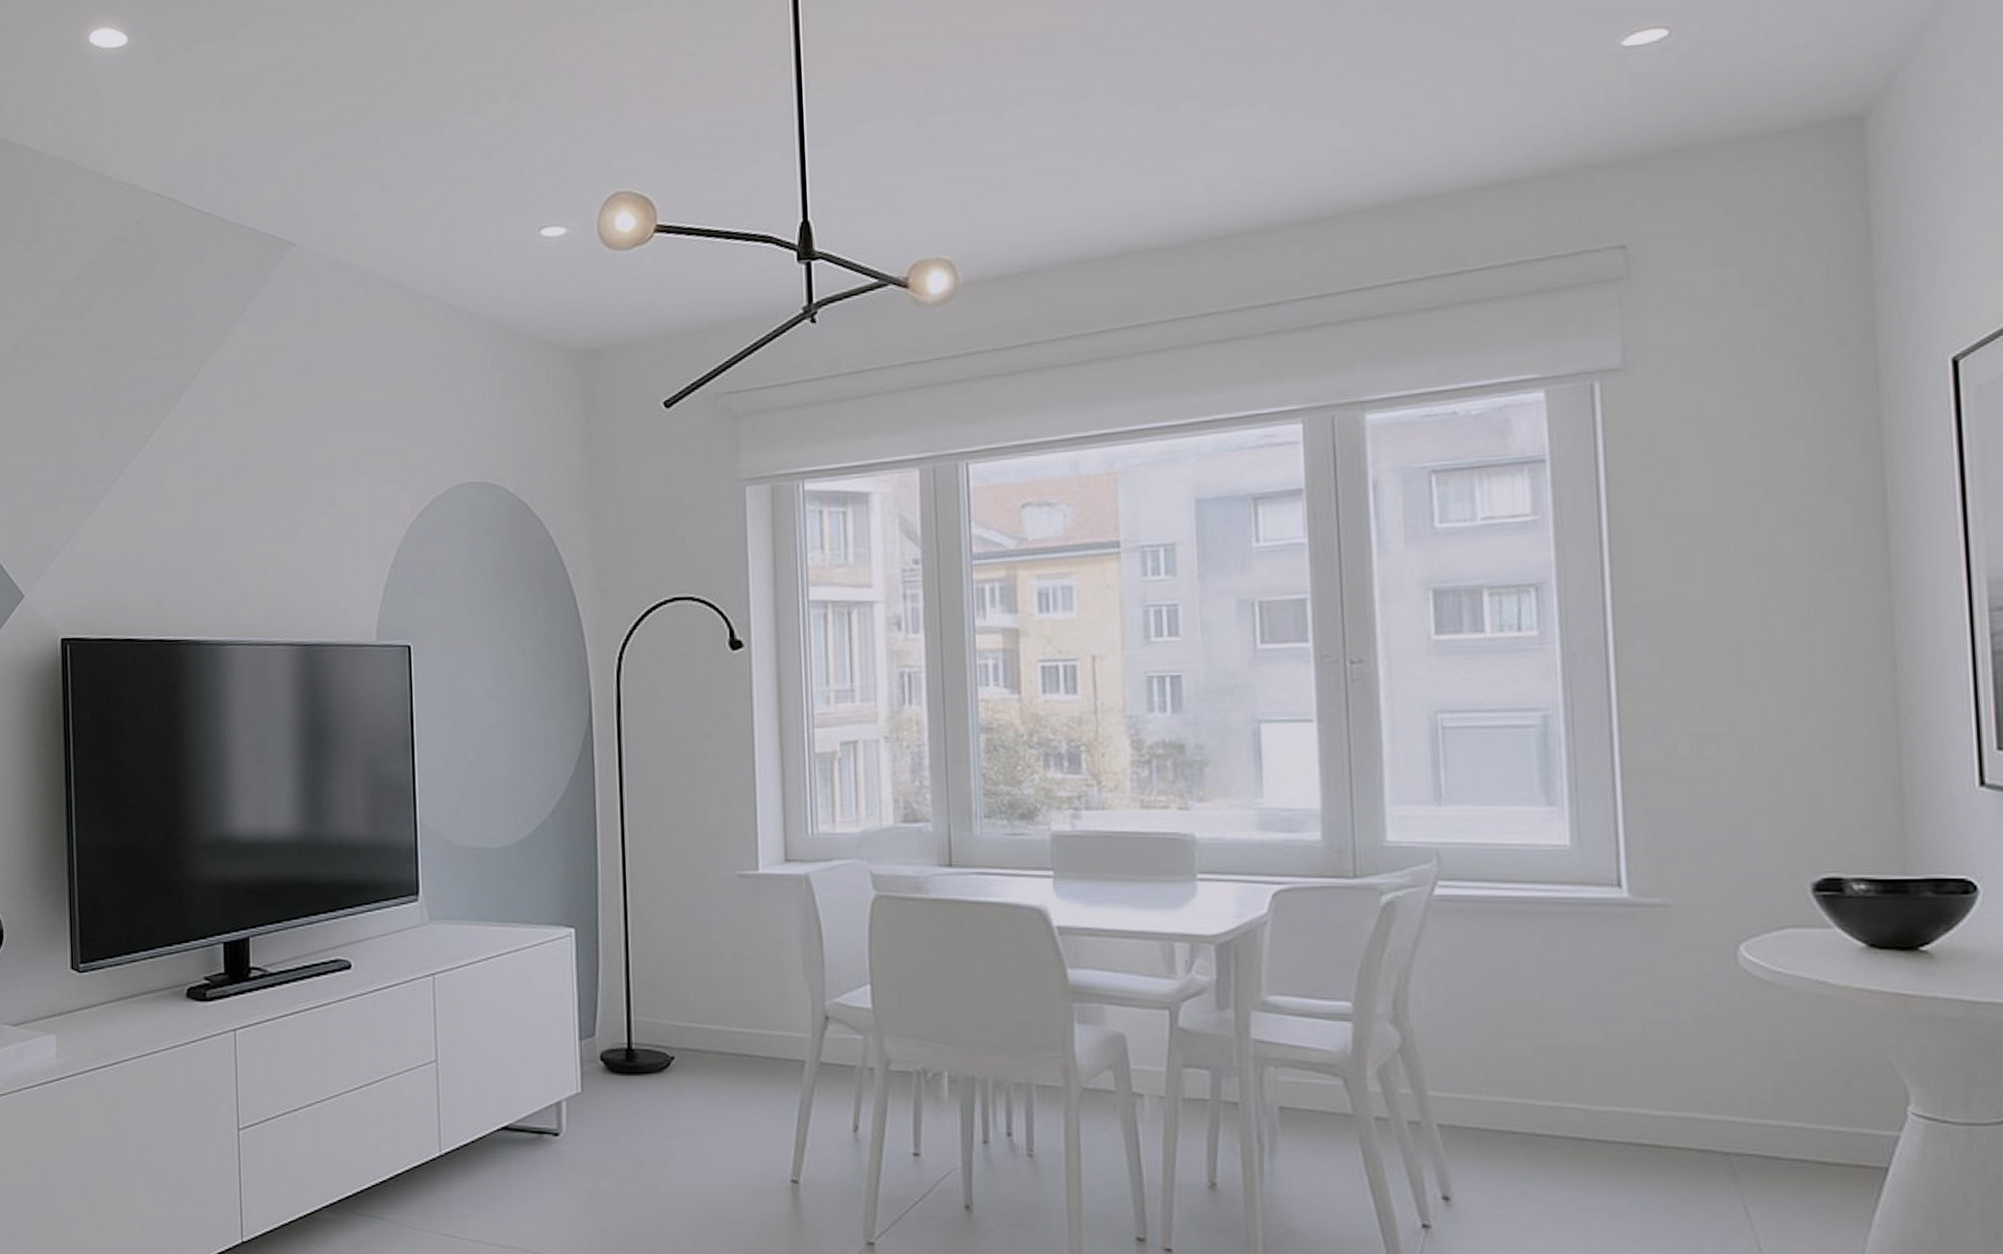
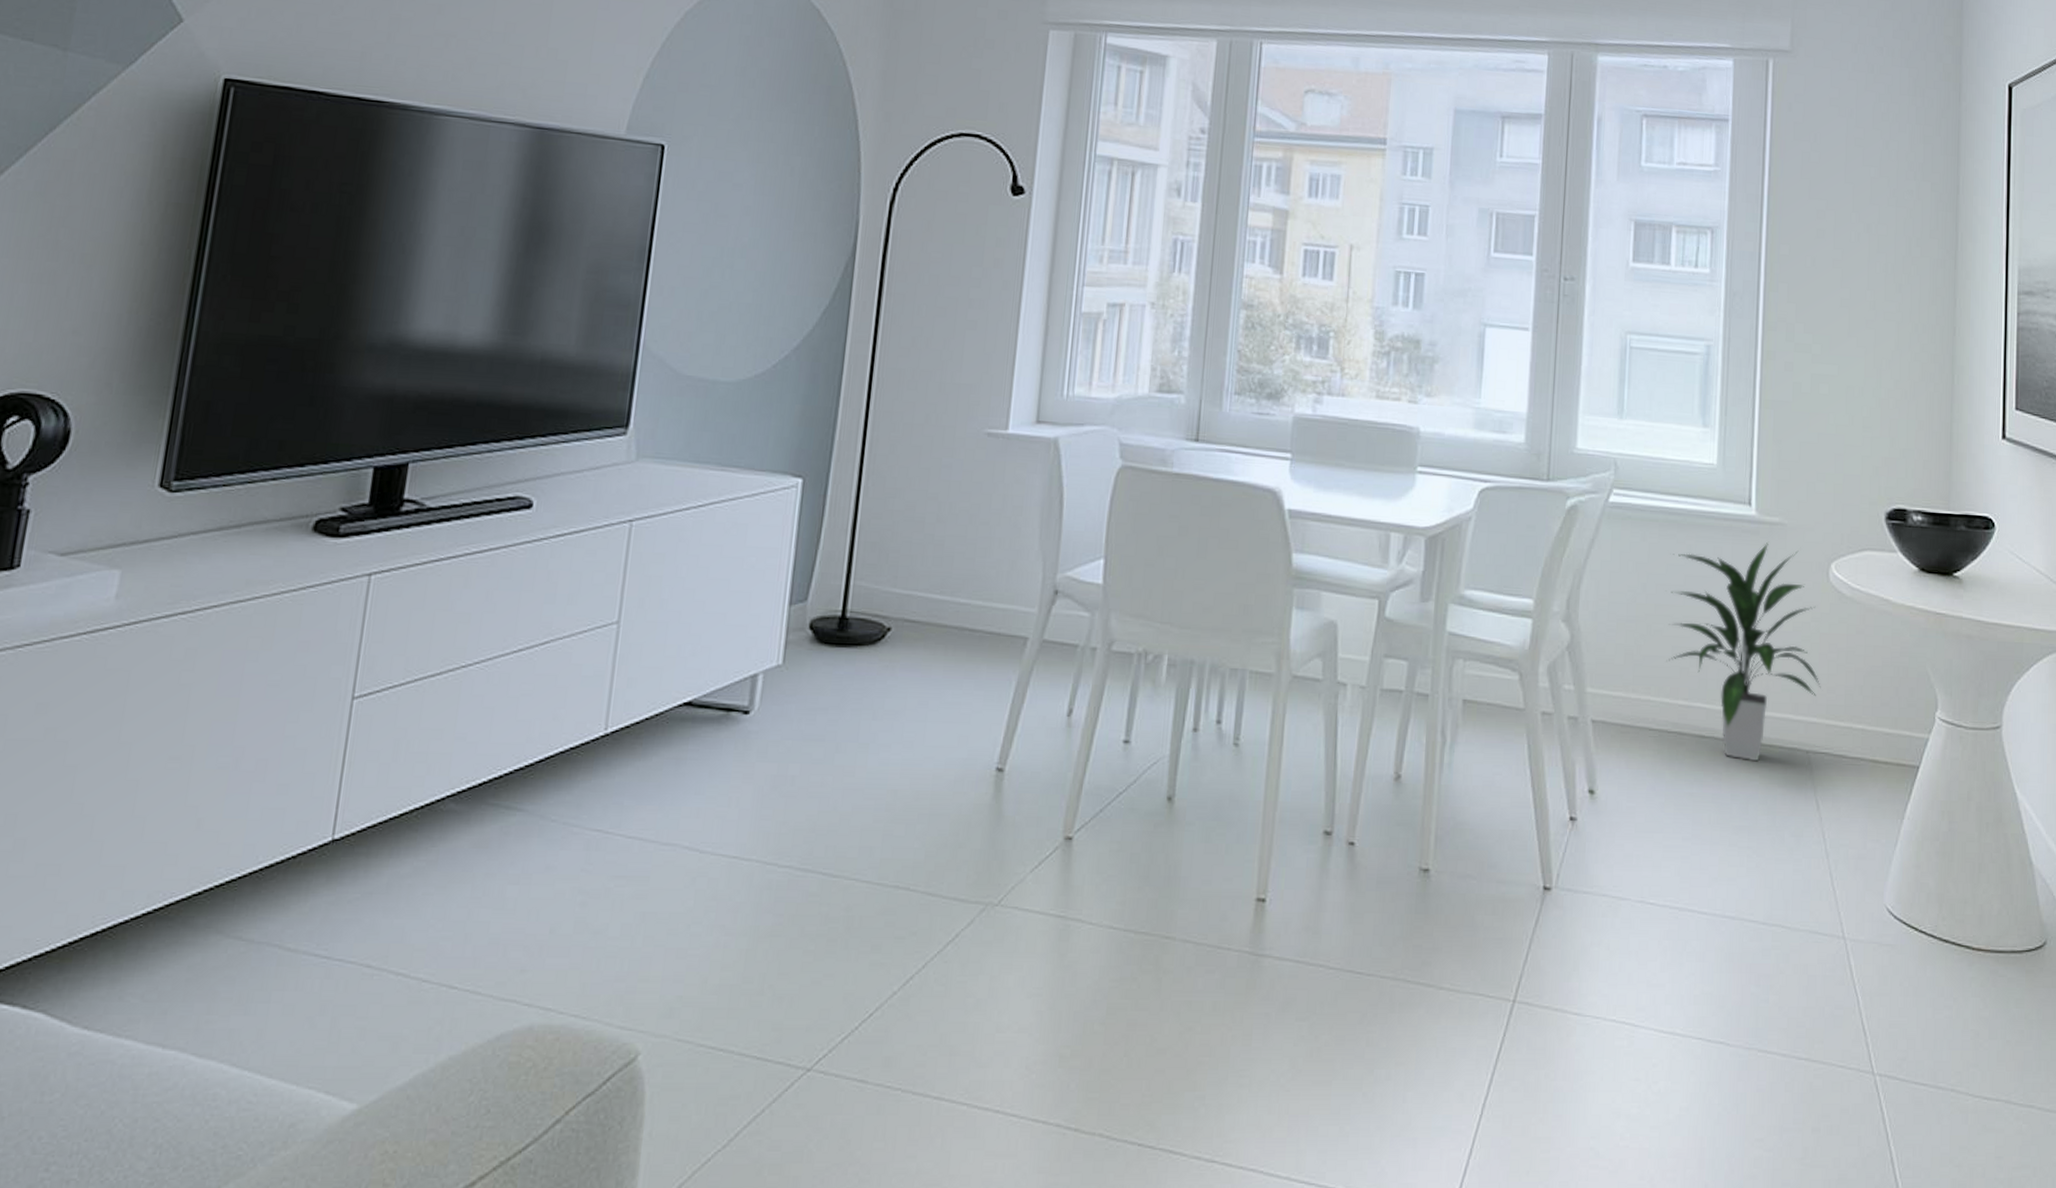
indoor plant: none [1522,925,1739,1164] -> present [1666,541,1821,761]

